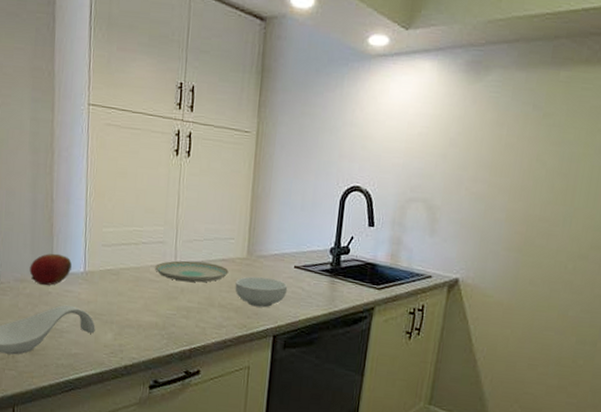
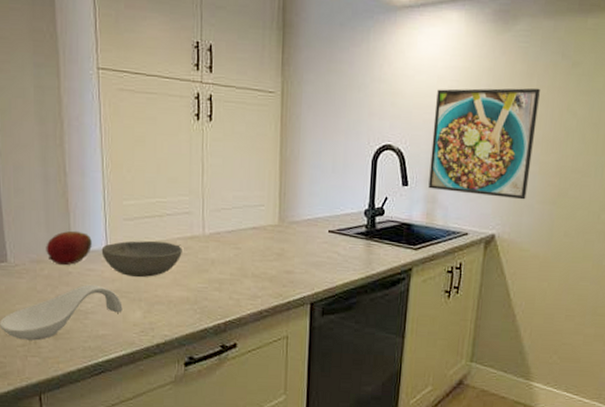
bowl: none [79,266,155,302] -> present [101,240,182,278]
plate: present [155,260,229,283] -> none [182,230,261,253]
cereal bowl: present [235,276,288,308] -> none [268,243,323,275]
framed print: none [394,134,510,246] -> present [428,88,540,200]

